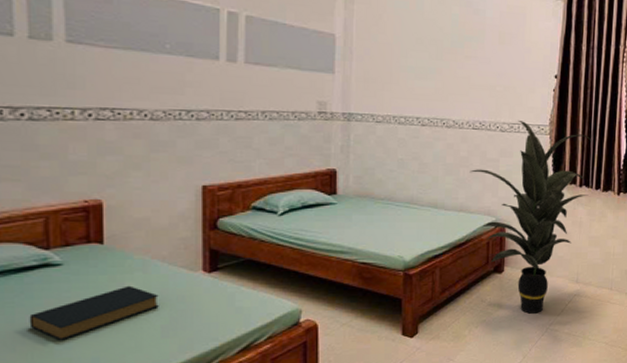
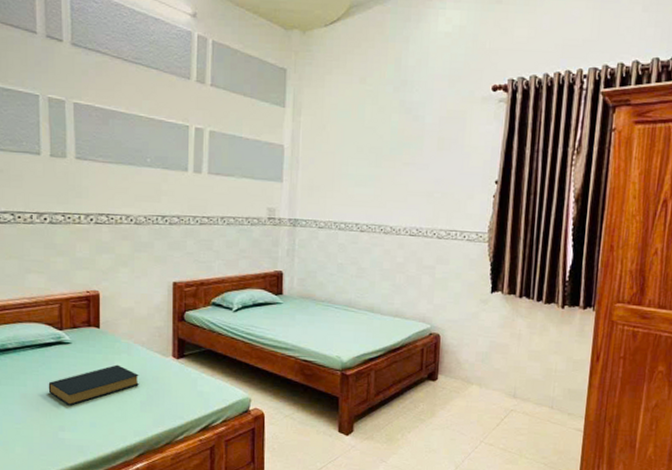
indoor plant: present [469,121,591,314] -> none [405,228,533,425]

